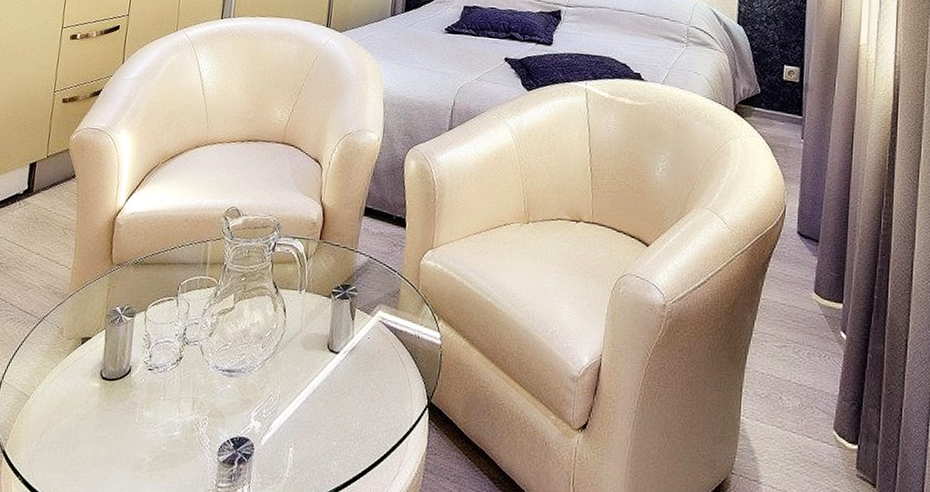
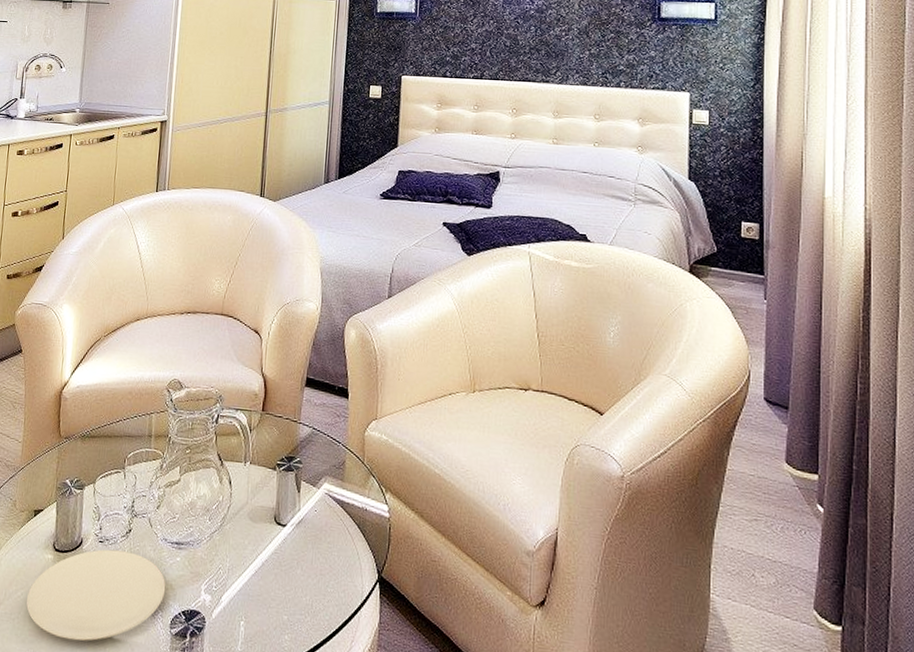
plate: none [69,377,216,470] -> present [26,549,166,642]

